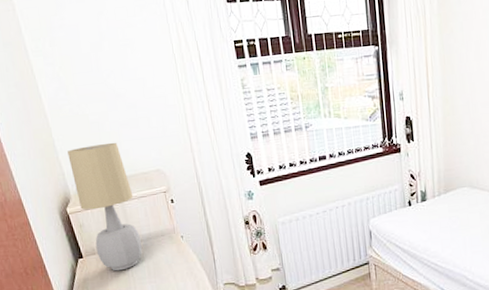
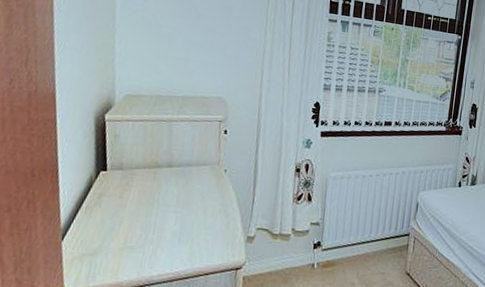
table lamp: present [67,142,143,271] -> none [121,55,186,193]

